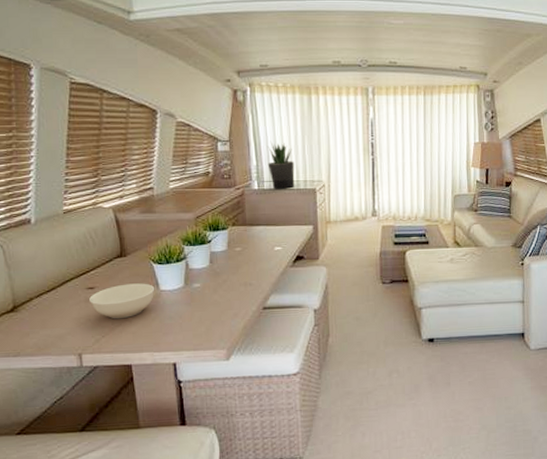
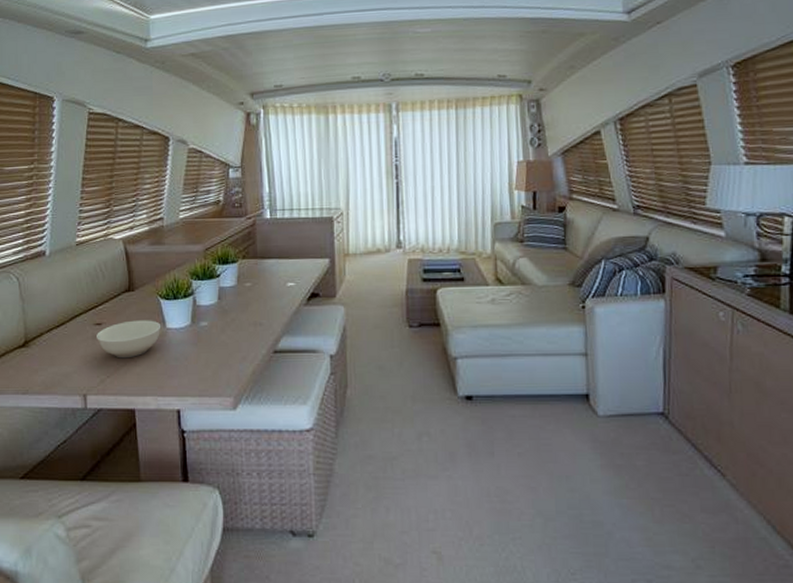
planter: present [267,142,295,189] -> none [280,167,310,218]

